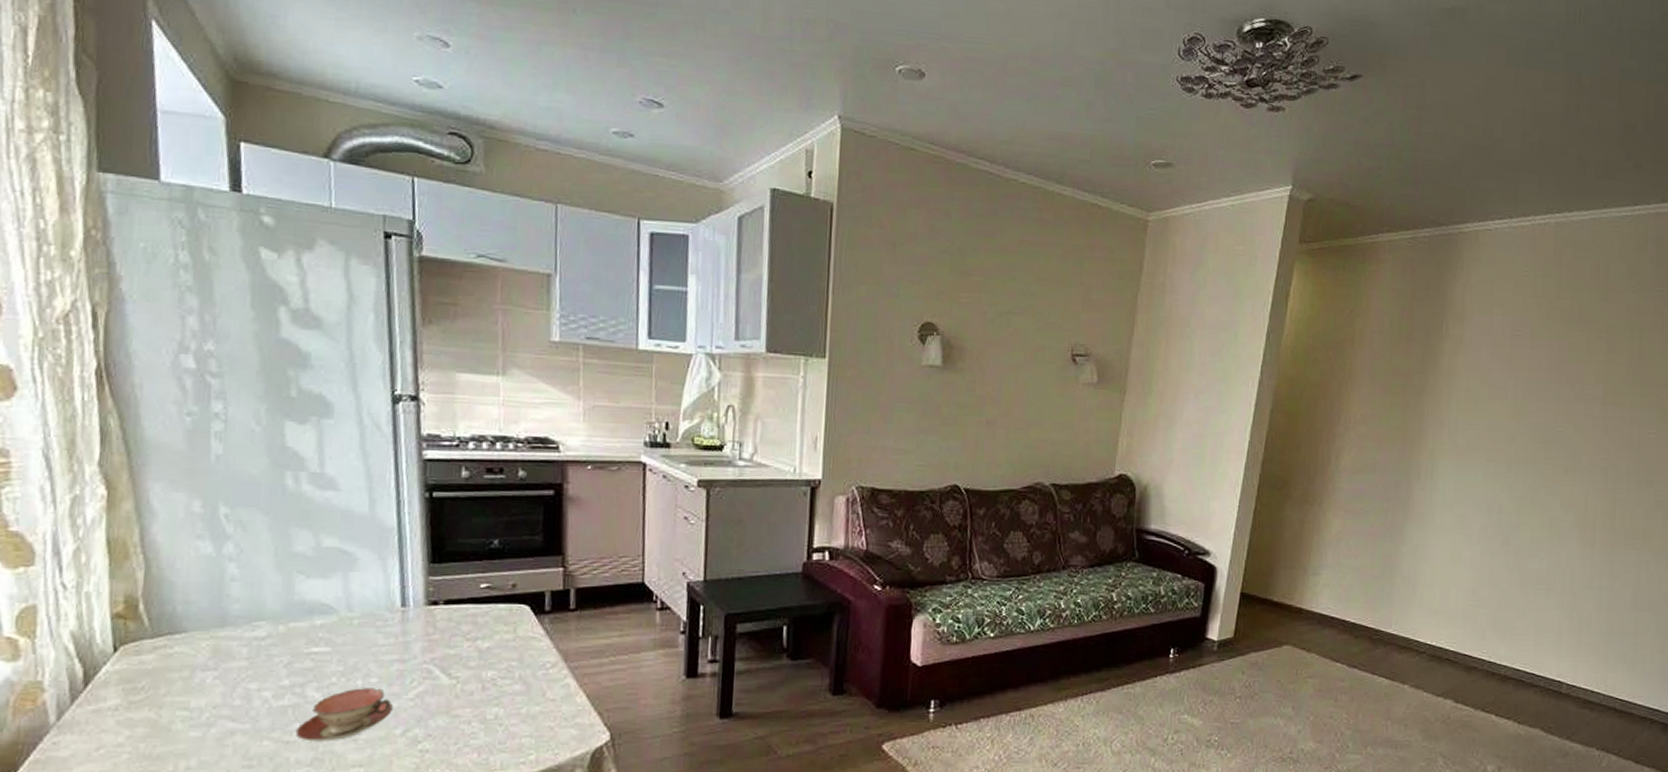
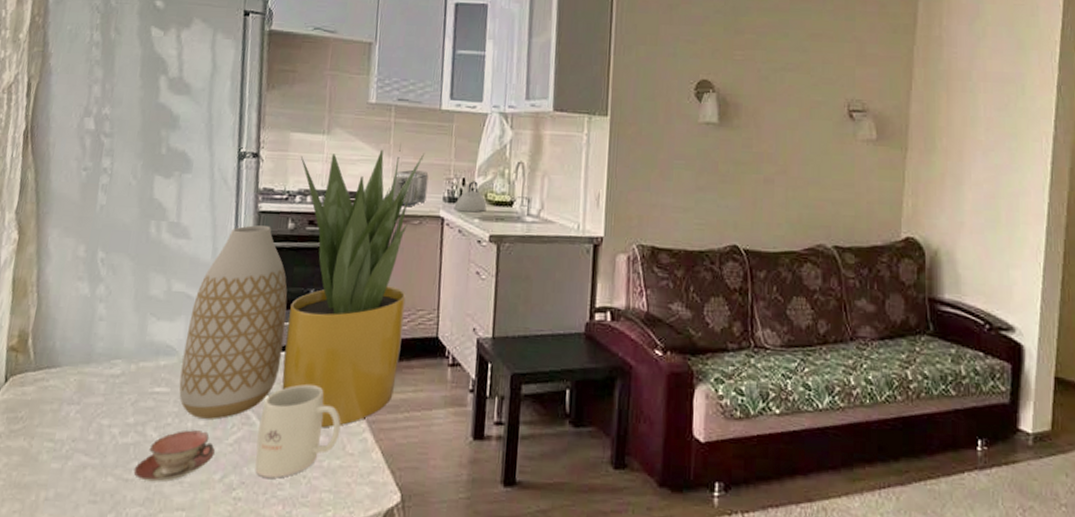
vase: none [342,474,467,676] -> present [179,225,288,419]
mug: none [442,636,539,728] -> present [255,384,341,478]
planter: none [467,385,622,677] -> present [282,143,426,428]
toaster: none [583,414,626,453] -> present [391,170,429,207]
kettle: none [657,425,694,457] -> present [454,181,487,213]

